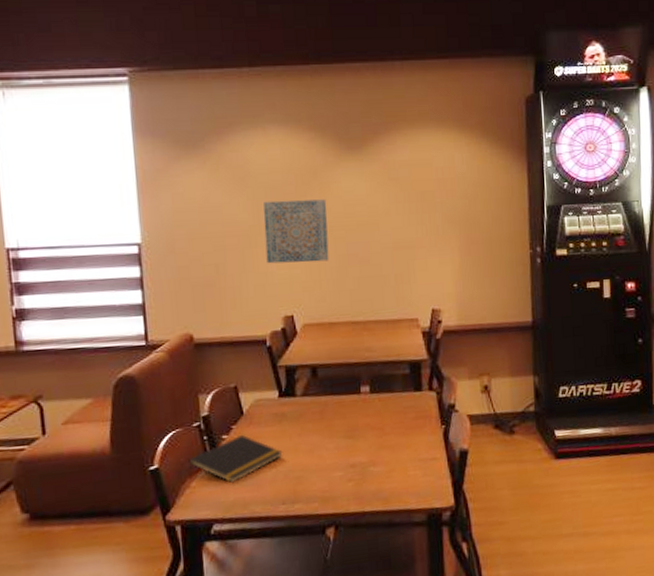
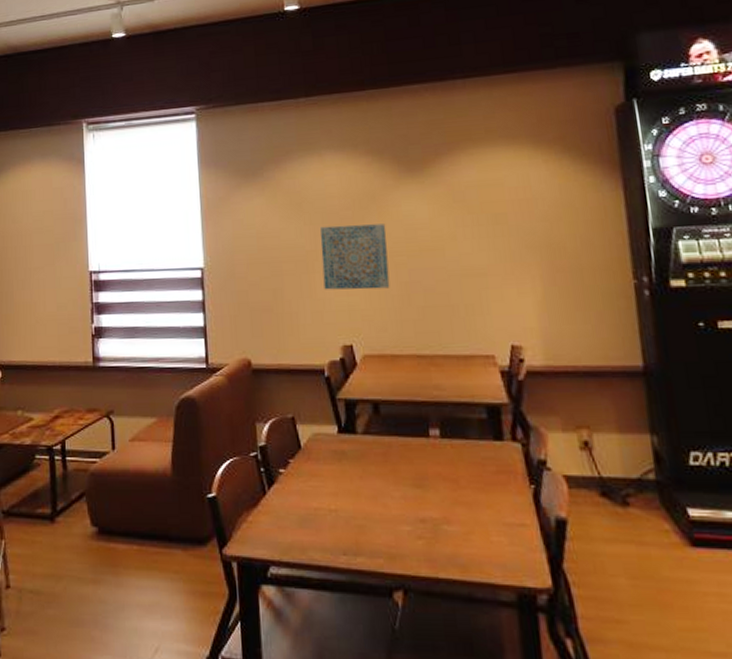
notepad: present [188,434,283,483] -> none [245,470,343,522]

